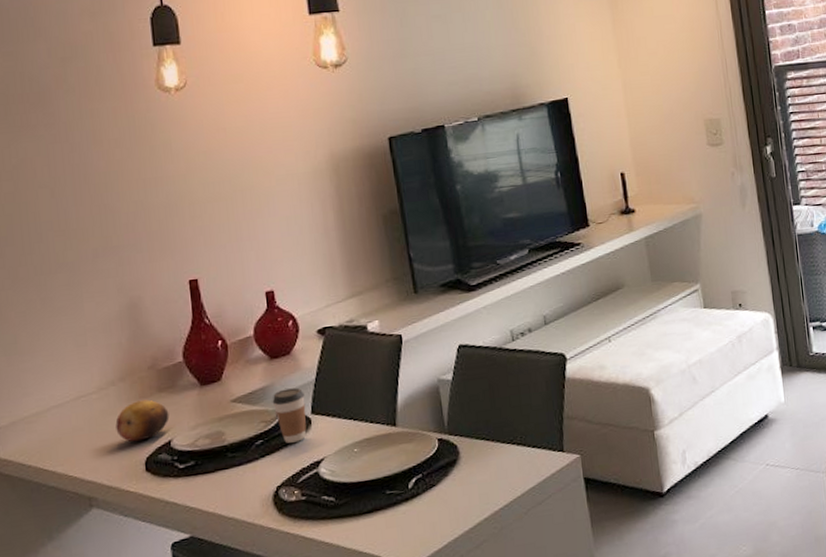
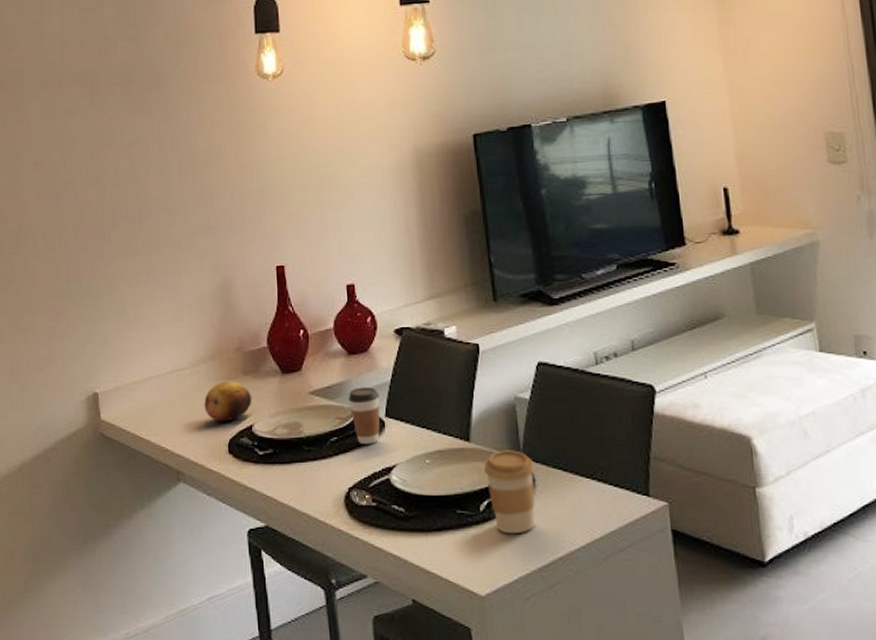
coffee cup: none [411,428,461,505] -> present [484,450,536,534]

